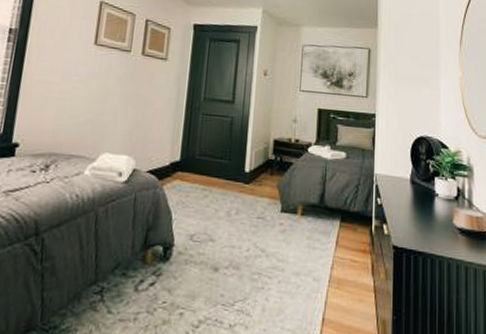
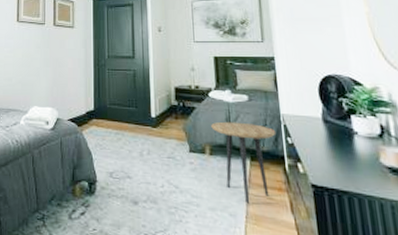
side table: none [306,179,368,267] -> present [211,121,277,204]

